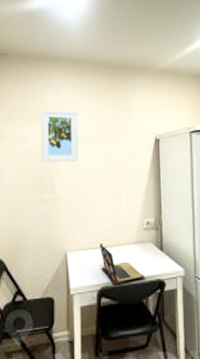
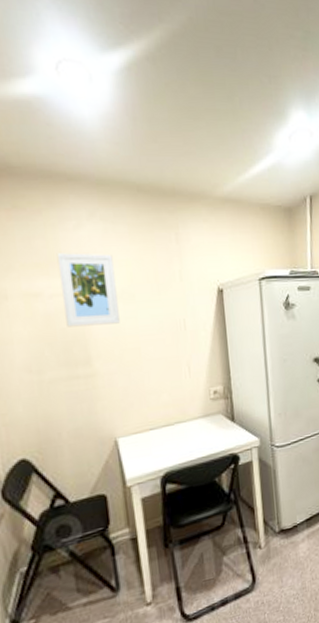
laptop: present [100,243,145,285] -> none [158,421,216,468]

